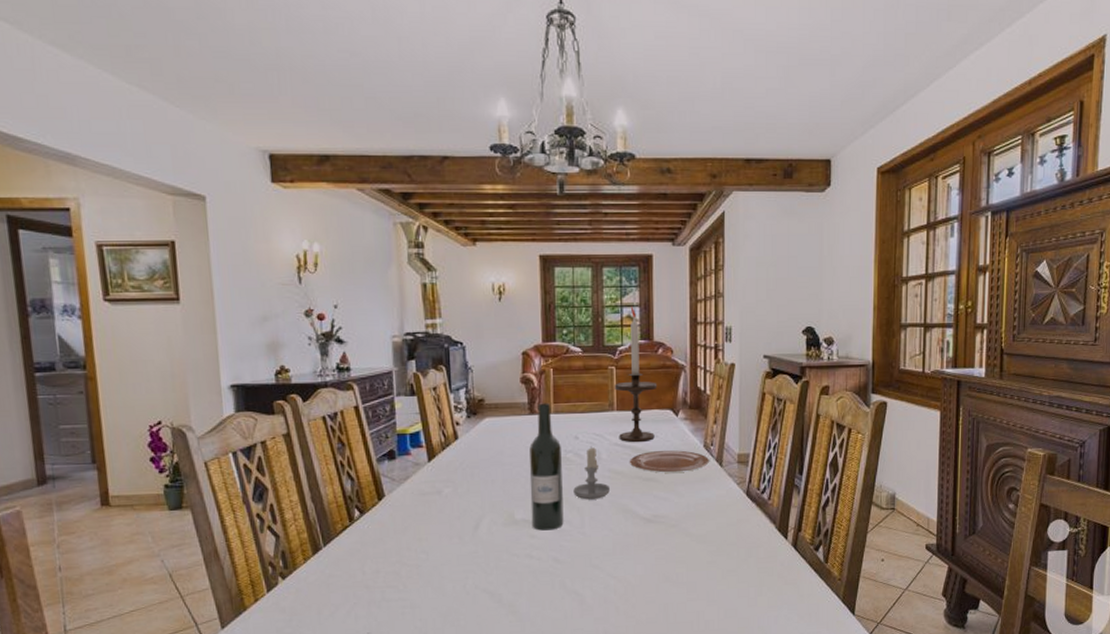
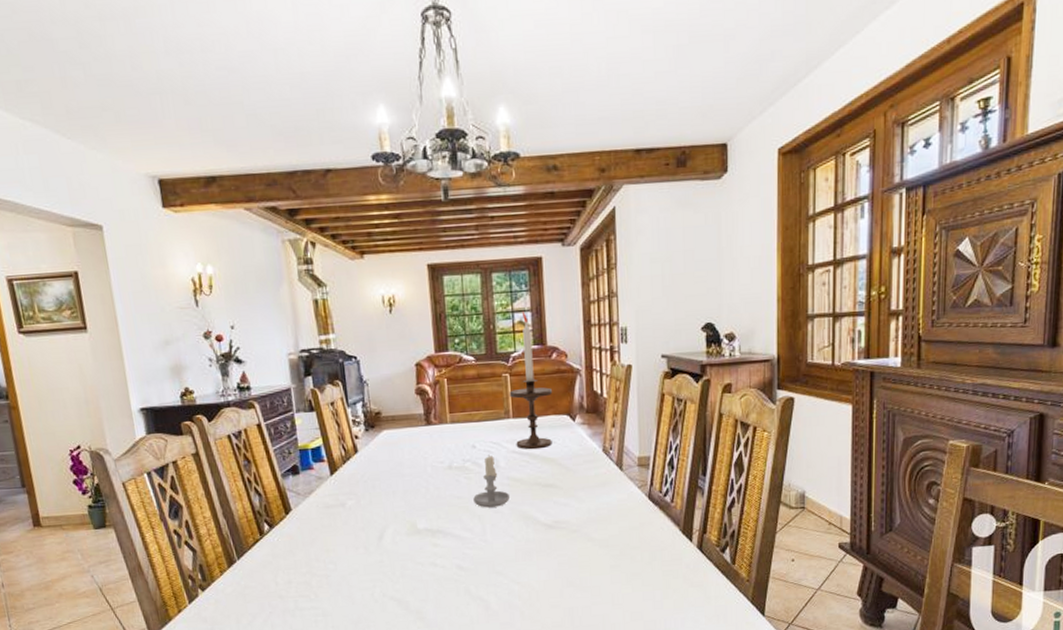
wine bottle: present [528,403,564,531] -> none [427,413,466,539]
plate: present [630,450,709,473] -> none [528,455,609,479]

